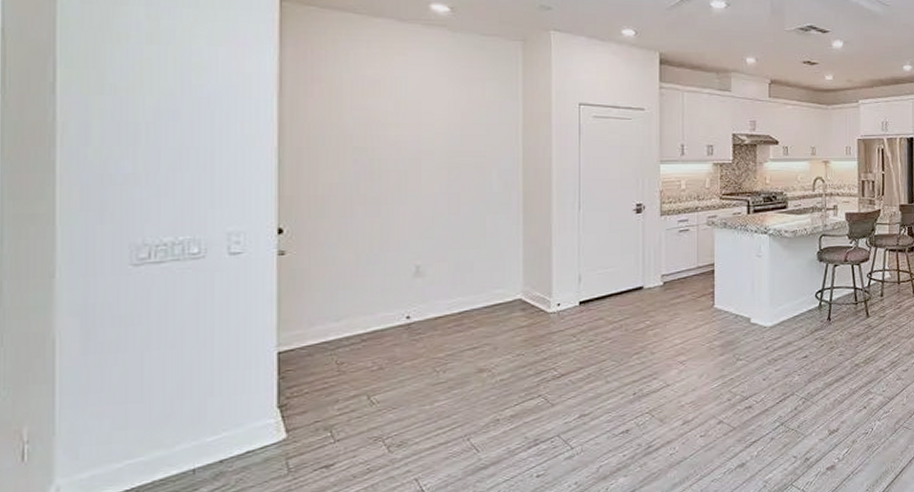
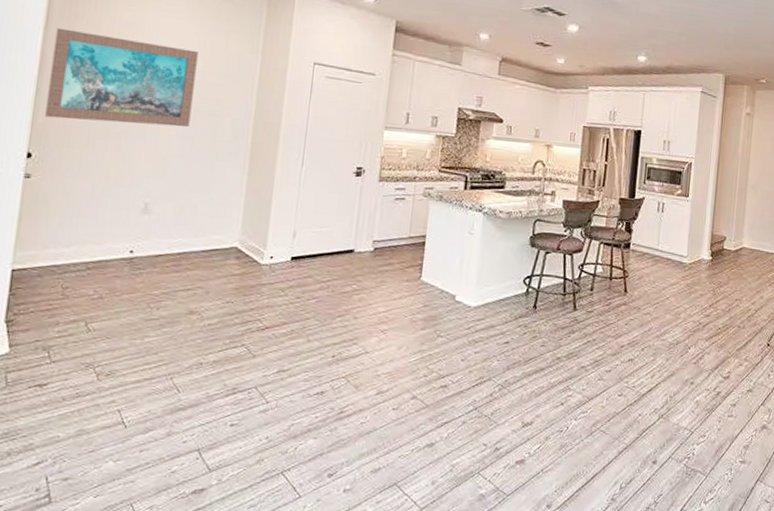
wall art: none [293,93,454,189] -> present [45,28,198,127]

